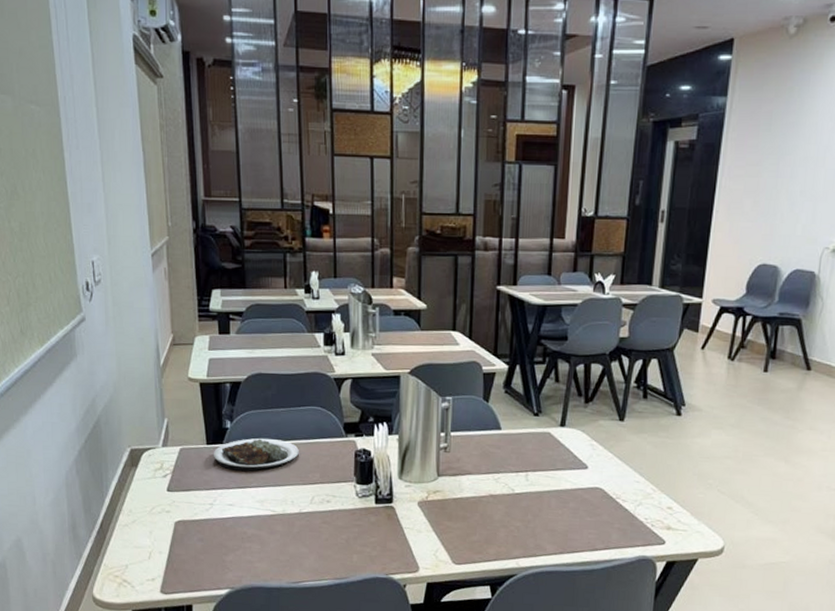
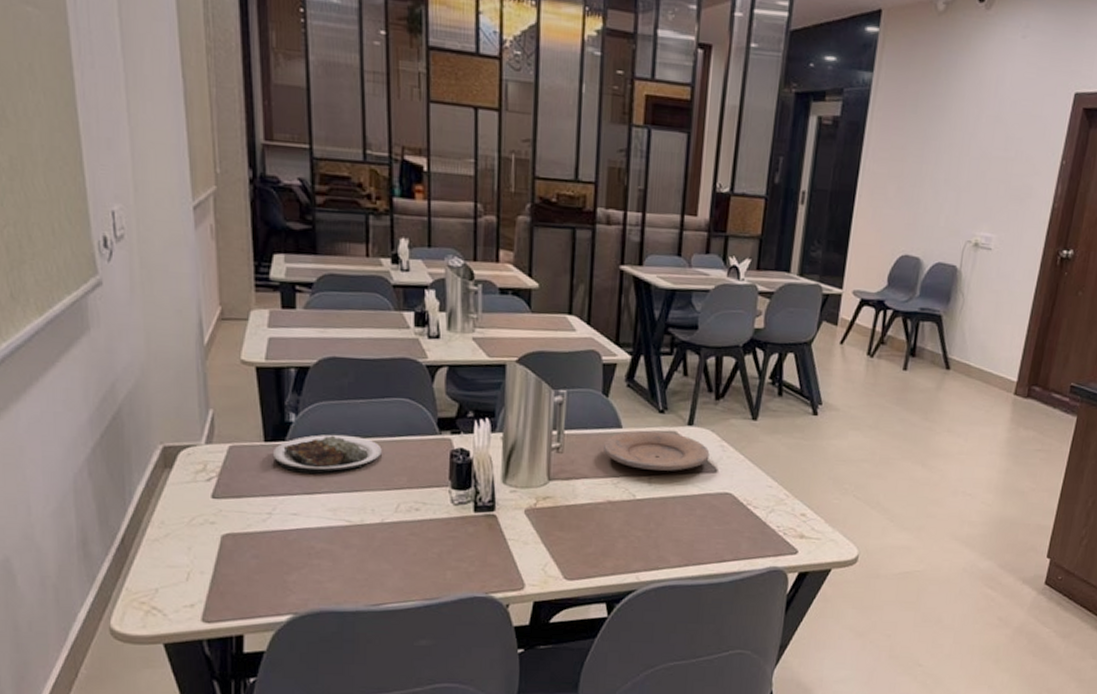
plate: none [484,431,581,468] -> present [602,430,710,471]

